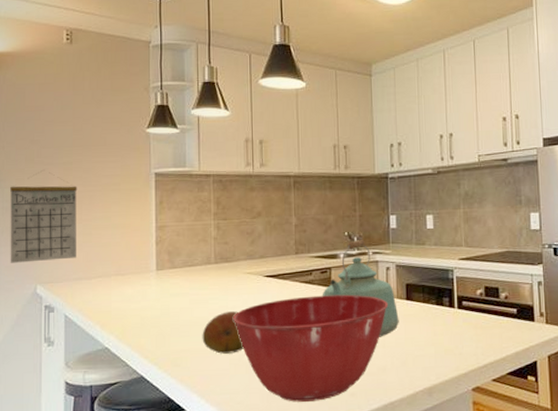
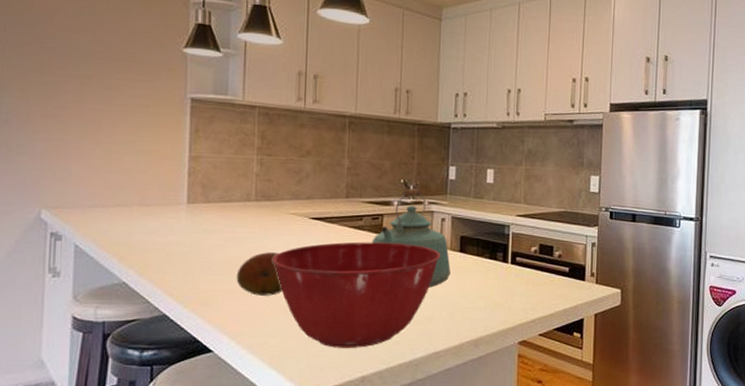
calendar: present [10,172,78,263] -> none [8,85,96,184]

